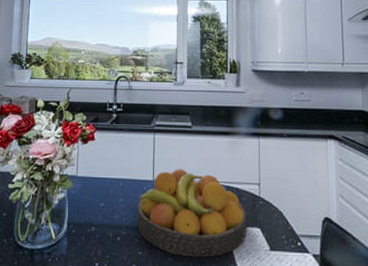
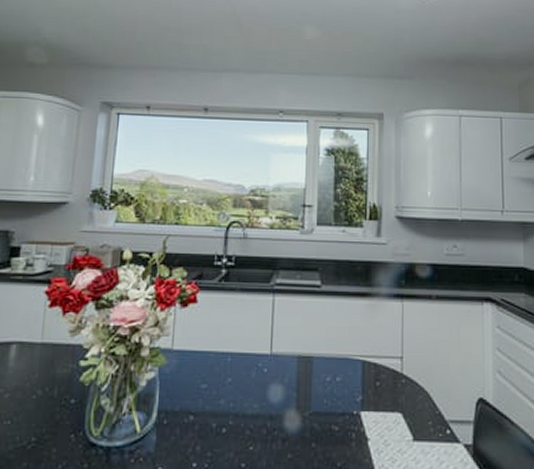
fruit bowl: present [136,169,247,258] -> none [248,339,386,452]

